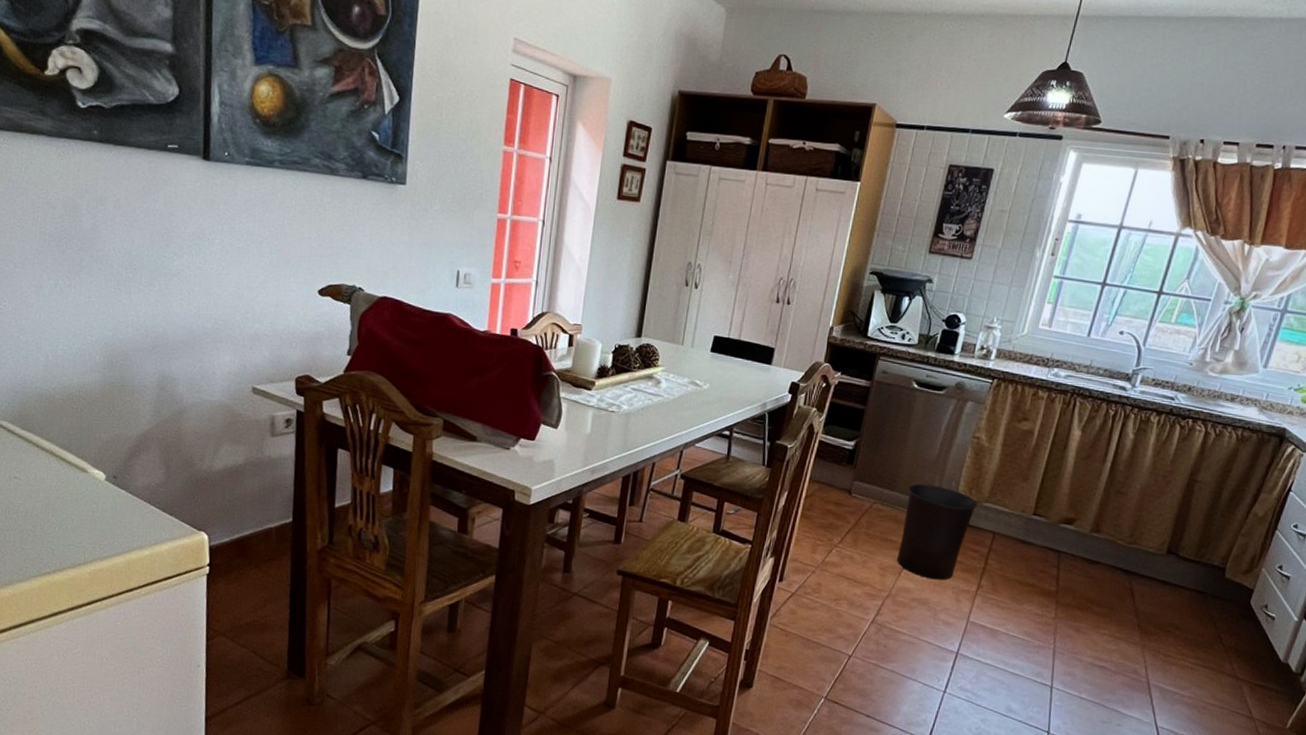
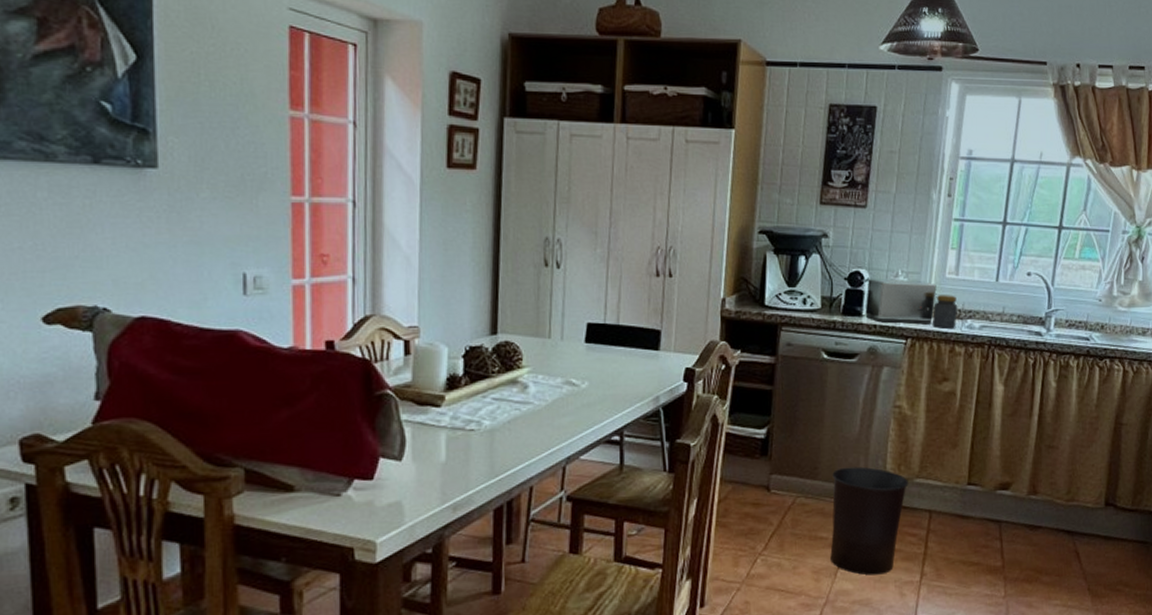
toaster: none [957,322,1029,369] -> present [865,278,937,325]
jar: none [1019,343,1047,375] -> present [932,295,958,330]

